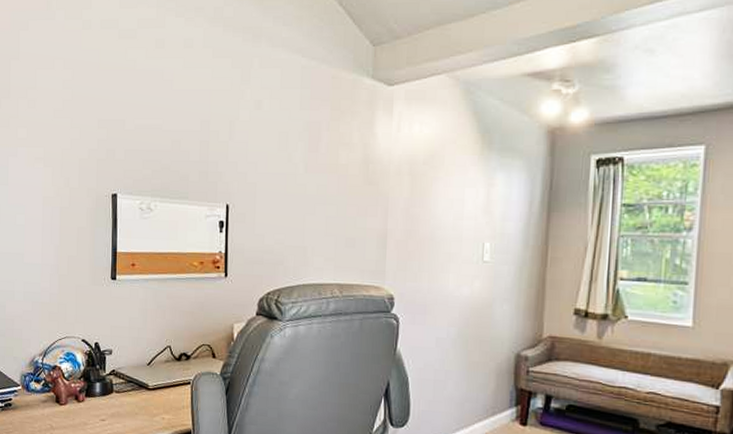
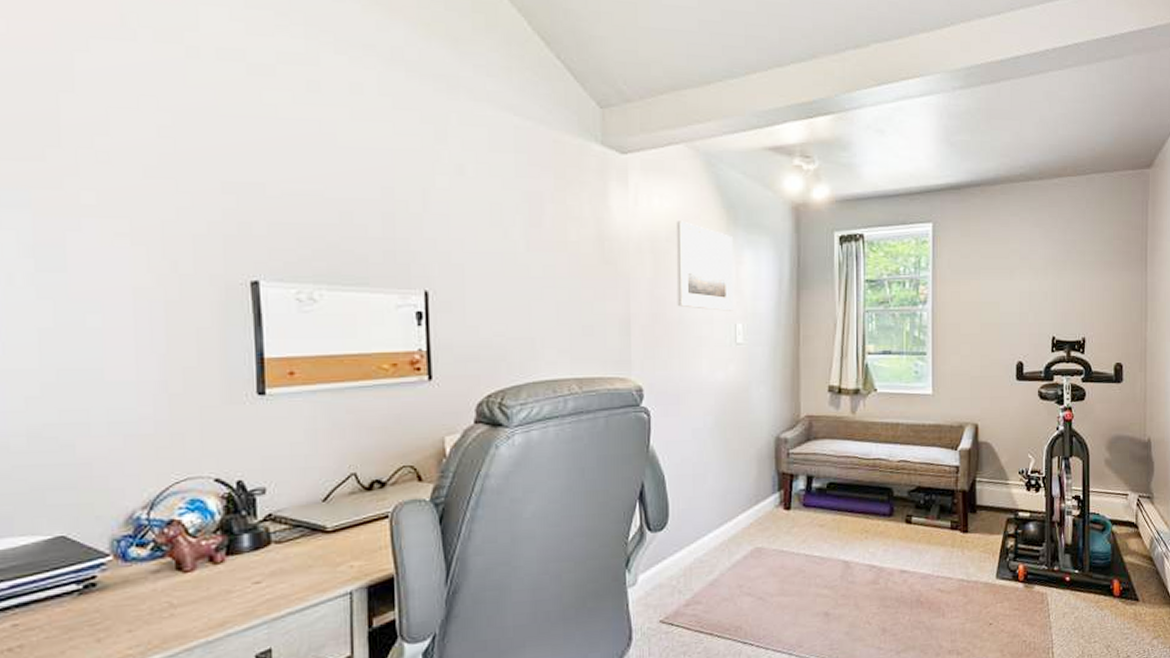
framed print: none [429,145,486,231] -> present [676,221,733,311]

